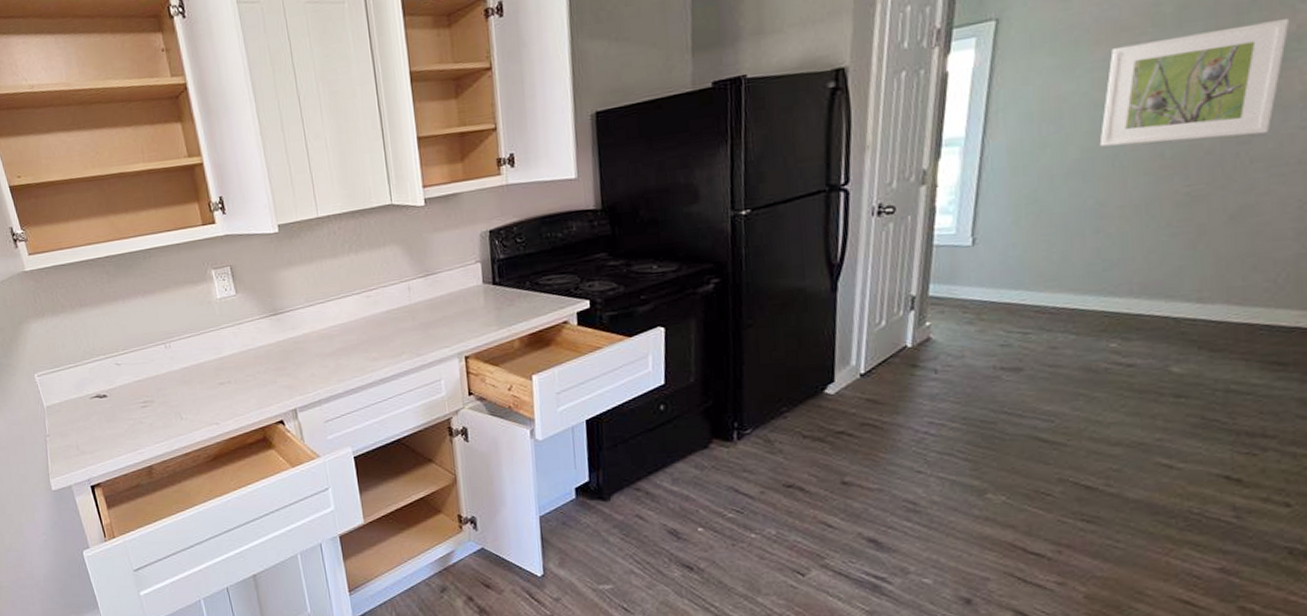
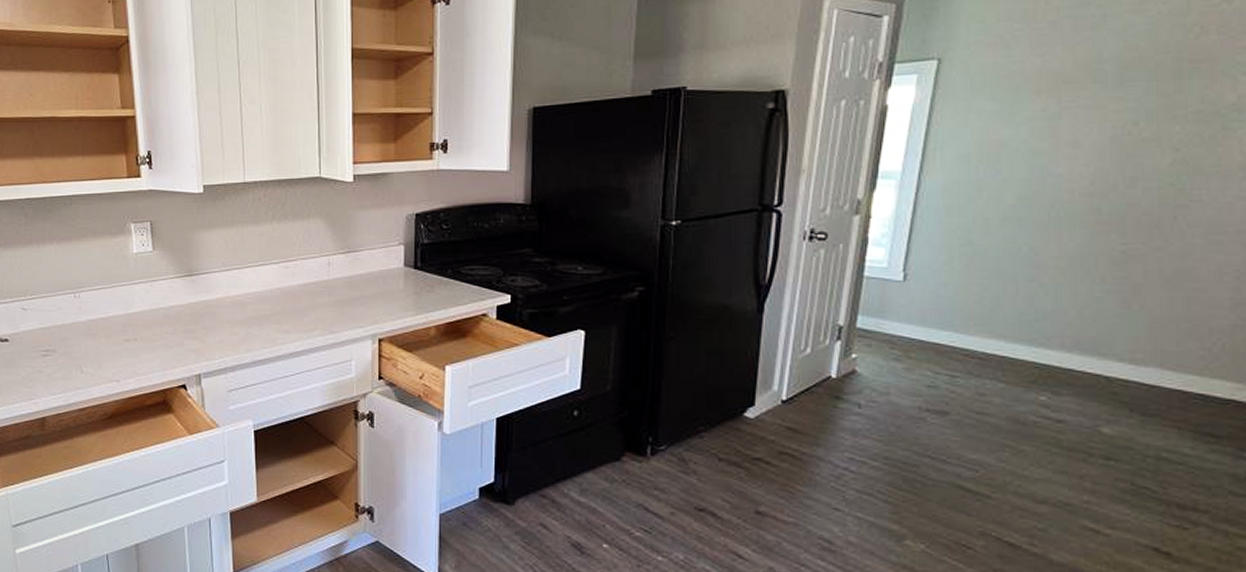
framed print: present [1099,19,1290,147] -> none [1036,89,1231,200]

